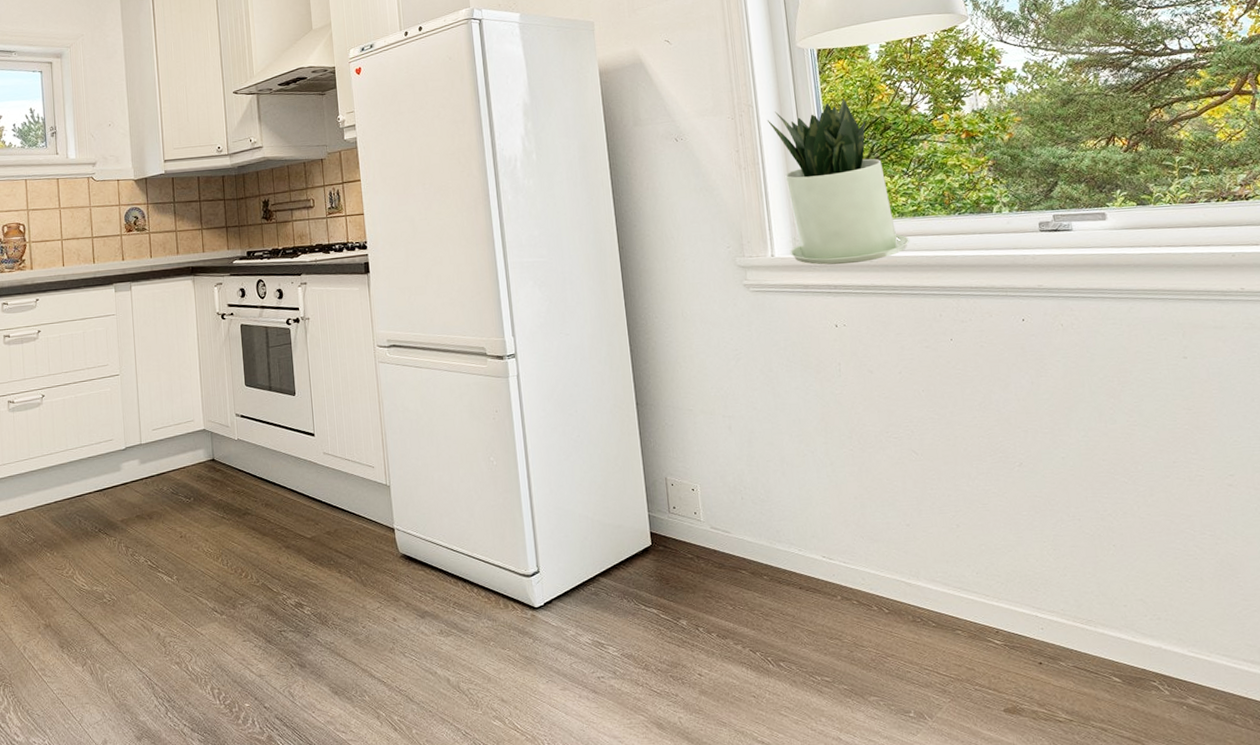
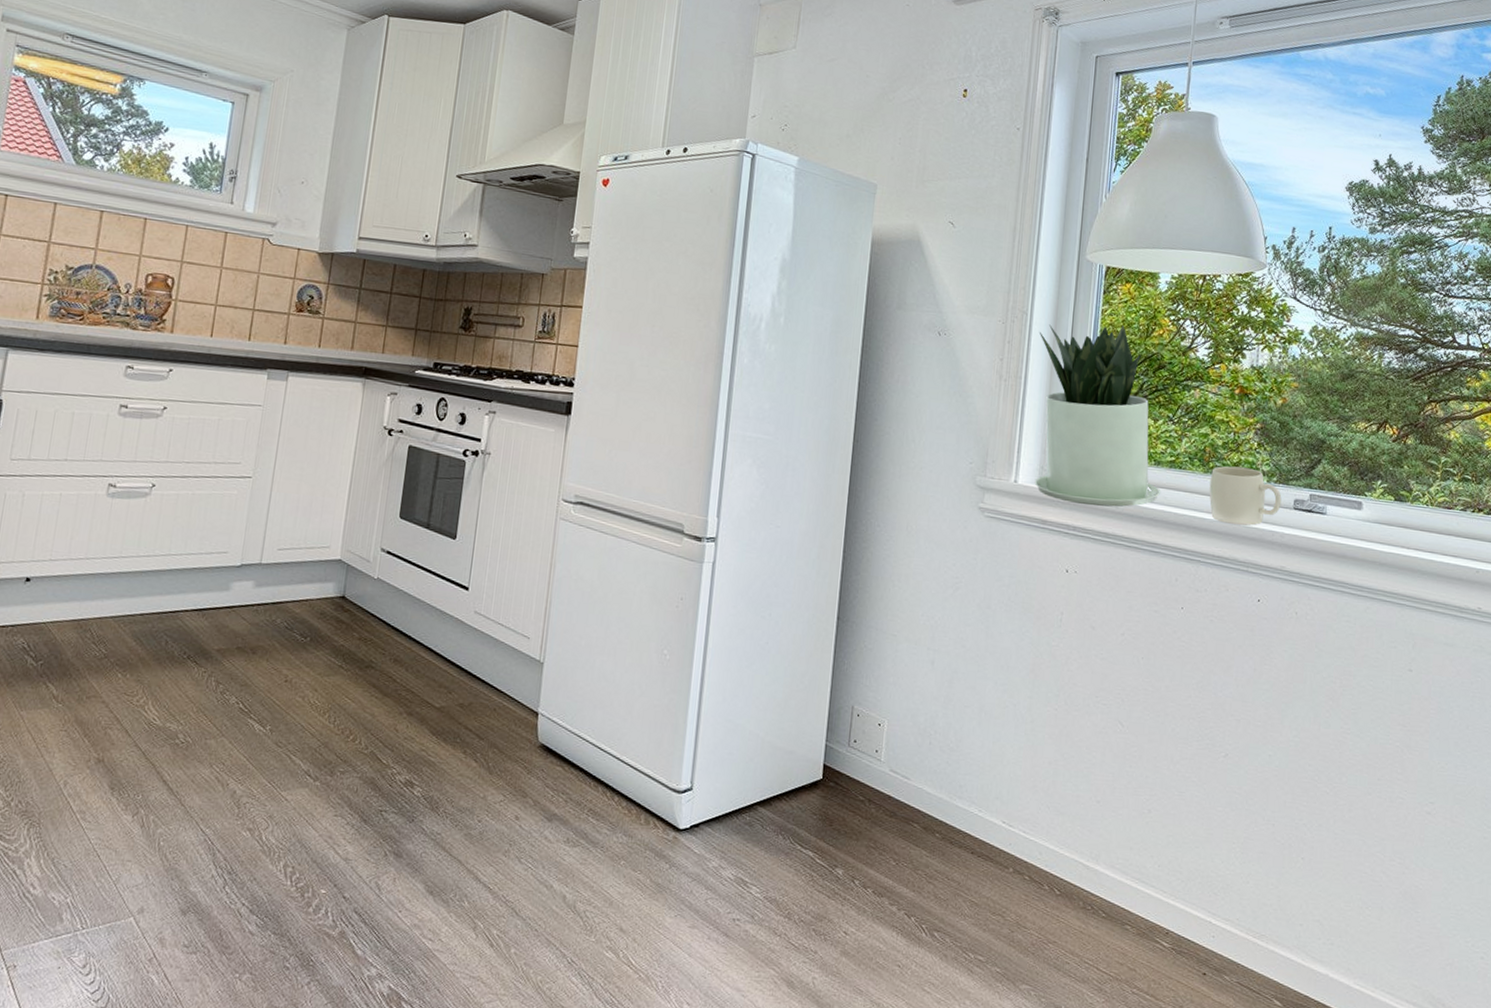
mug: none [954,202,1027,257] -> present [1209,465,1282,526]

